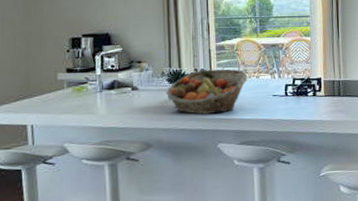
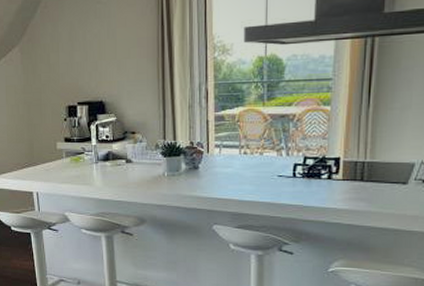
fruit basket: present [166,69,248,114] -> none [160,143,250,192]

